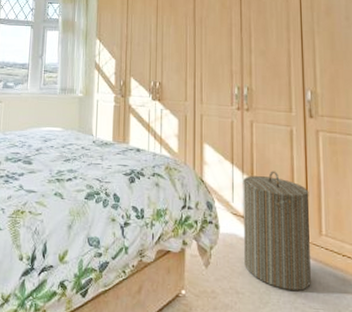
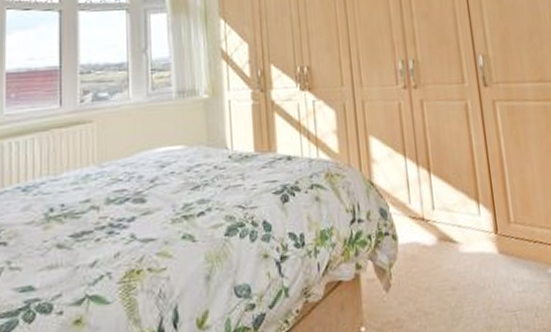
laundry hamper: present [242,171,311,291] -> none [418,156,505,298]

